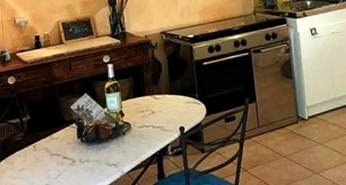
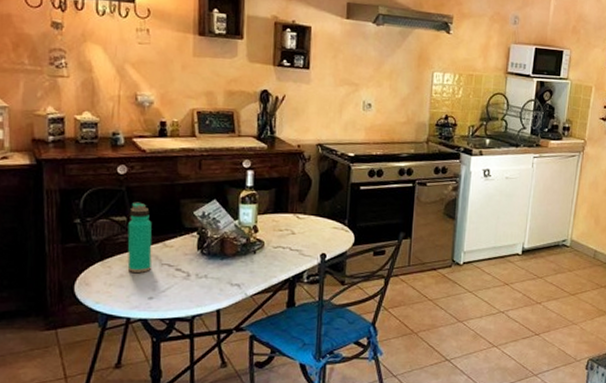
water bottle: none [21,105,44,165] -> present [127,202,152,273]

